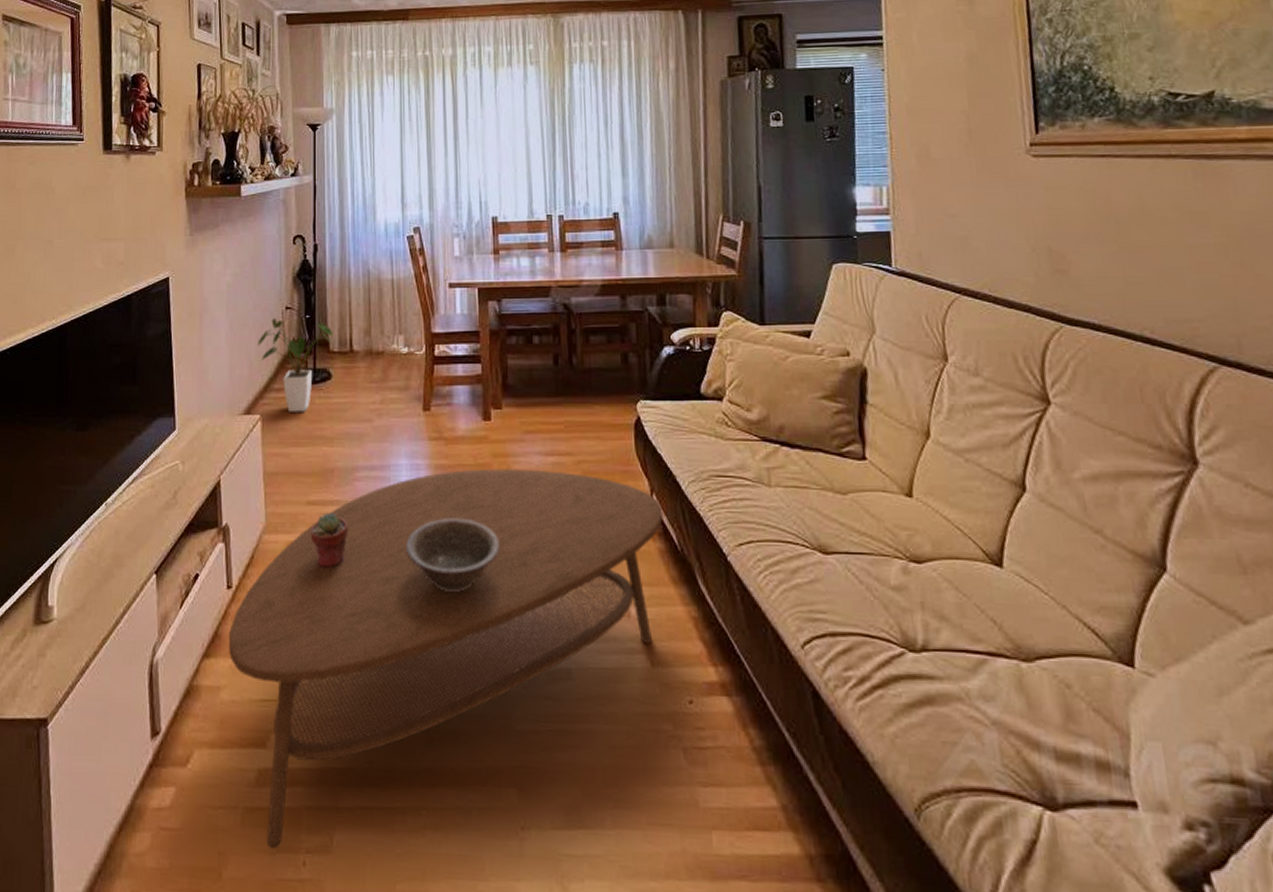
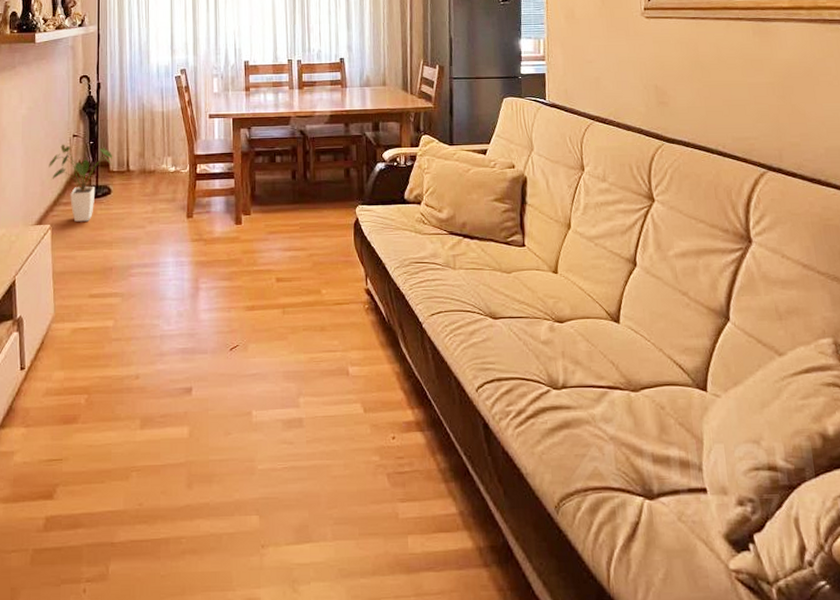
coffee table: present [228,469,663,849] -> none [21,262,375,581]
potted succulent: present [310,512,348,568] -> none [92,303,124,348]
decorative bowl: present [406,518,500,593] -> none [172,303,248,364]

